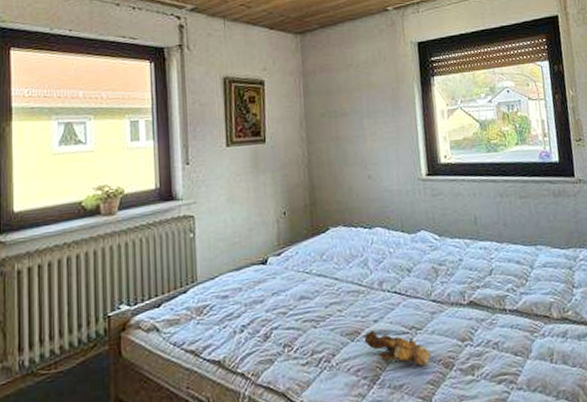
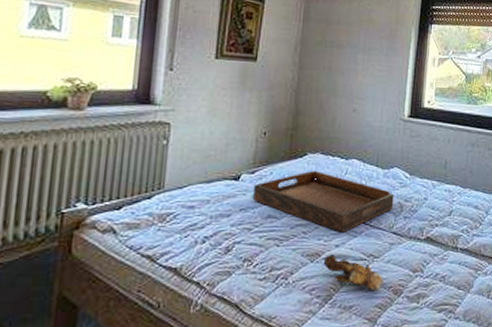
serving tray: none [282,244,428,307] -> present [252,170,394,233]

